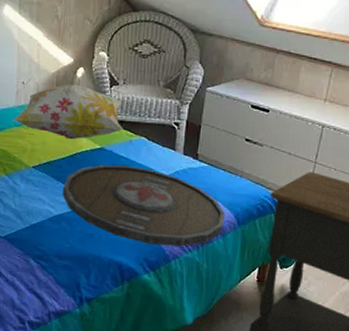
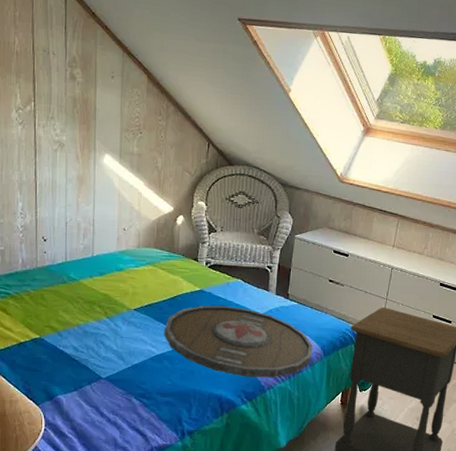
decorative pillow: present [12,84,124,140] -> none [113,230,222,283]

